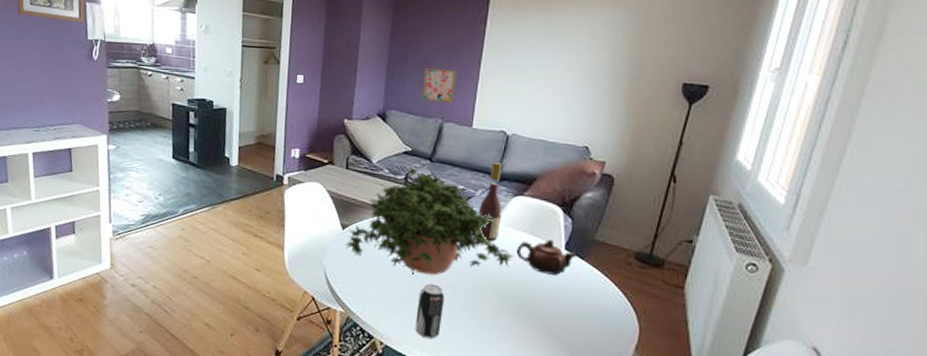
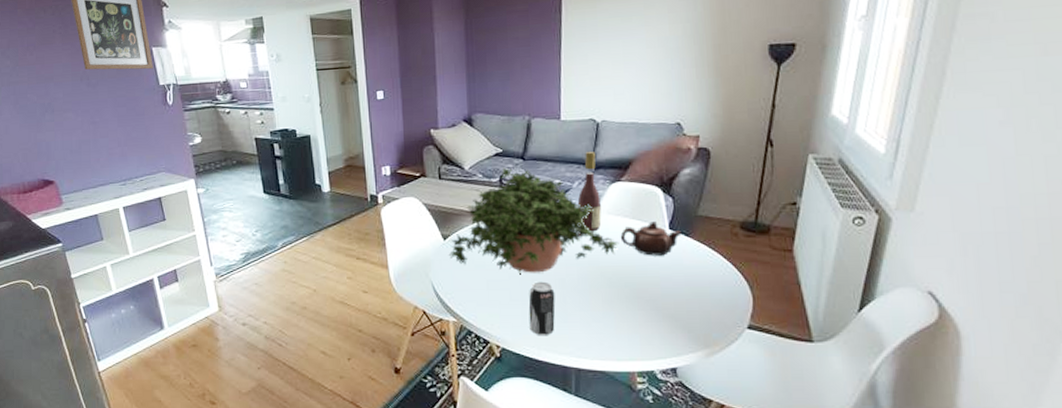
wall art: present [421,68,458,103] -> none [505,64,539,99]

